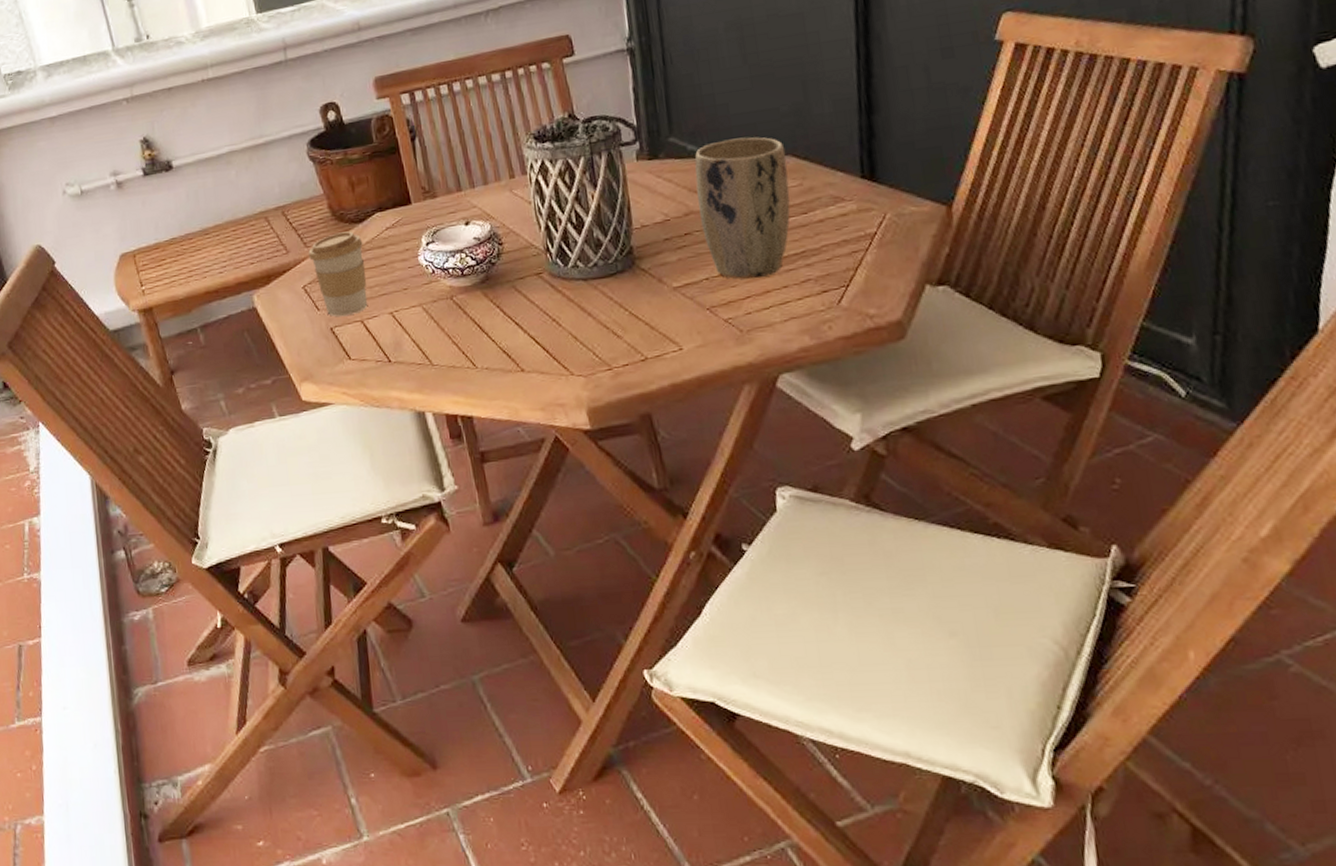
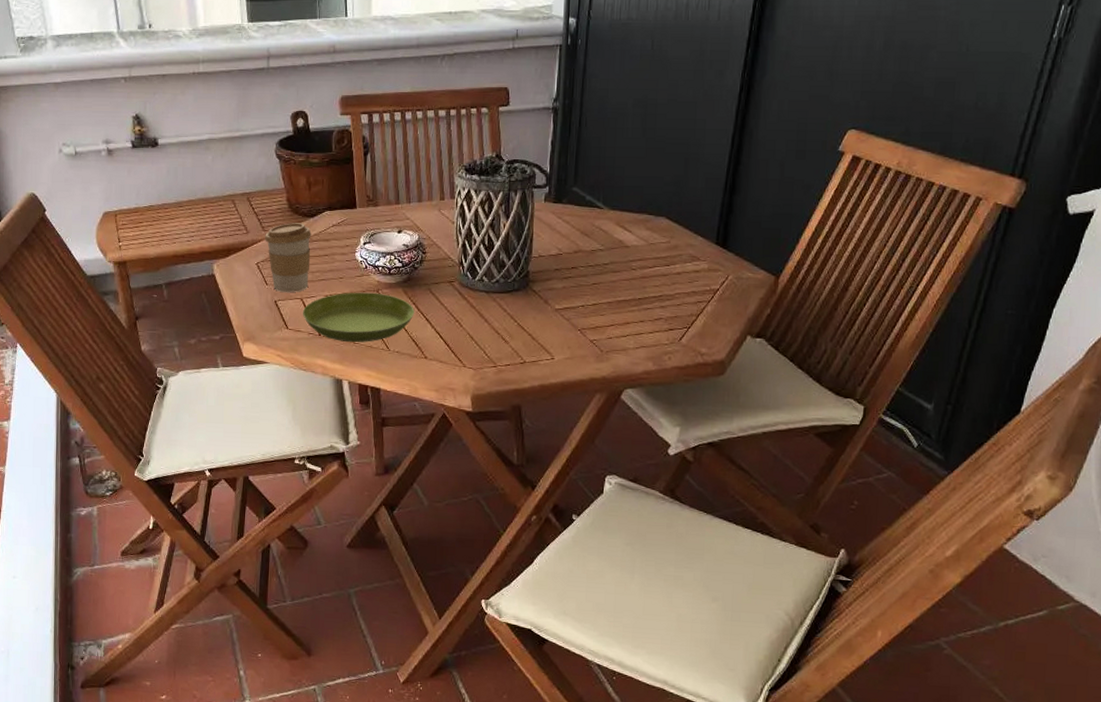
saucer: none [365,300,500,366] -> present [302,292,415,342]
plant pot: present [694,137,791,280] -> none [586,196,662,312]

